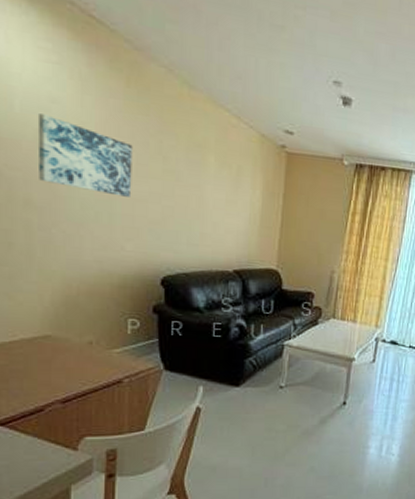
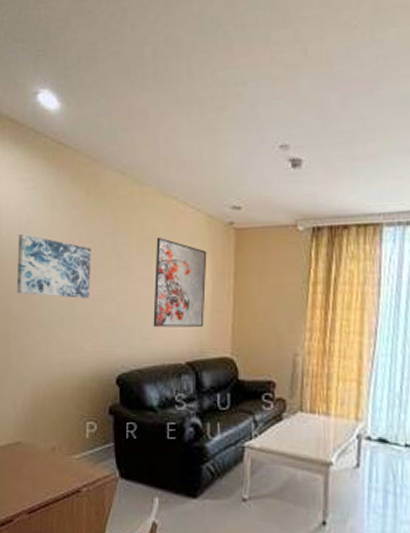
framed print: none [201,146,259,239] -> present [153,236,207,328]

